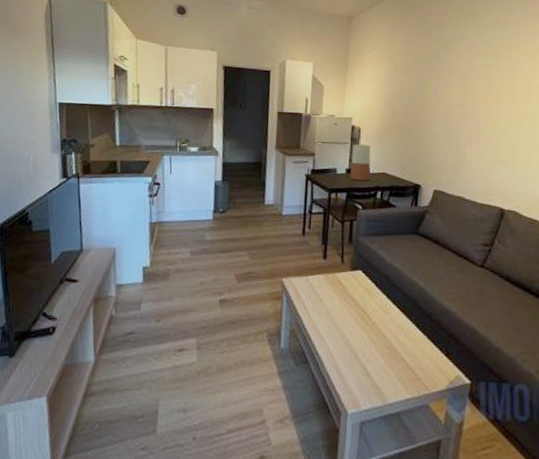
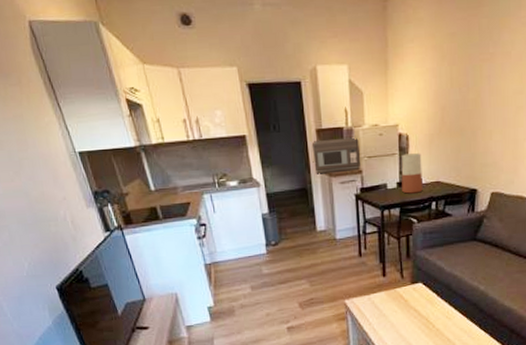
microwave: none [271,122,315,153] -> present [313,137,360,175]

